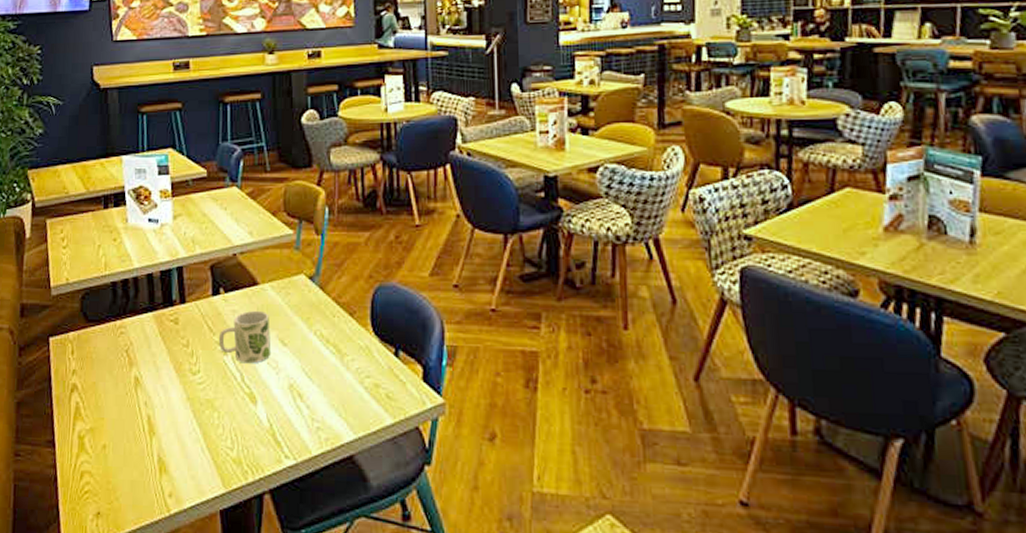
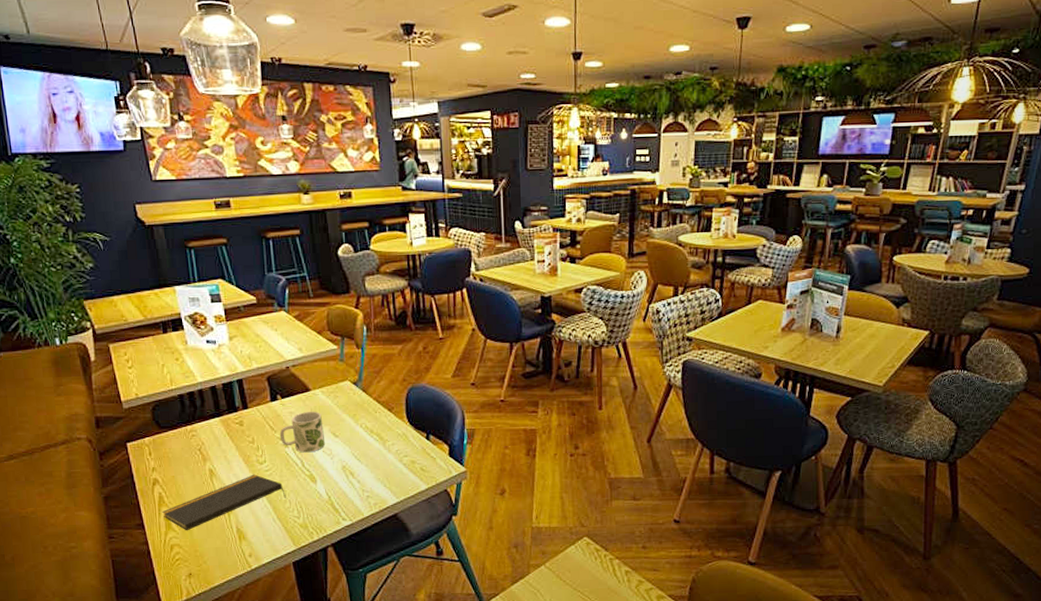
notepad: none [77,387,219,455] -> present [162,474,286,531]

